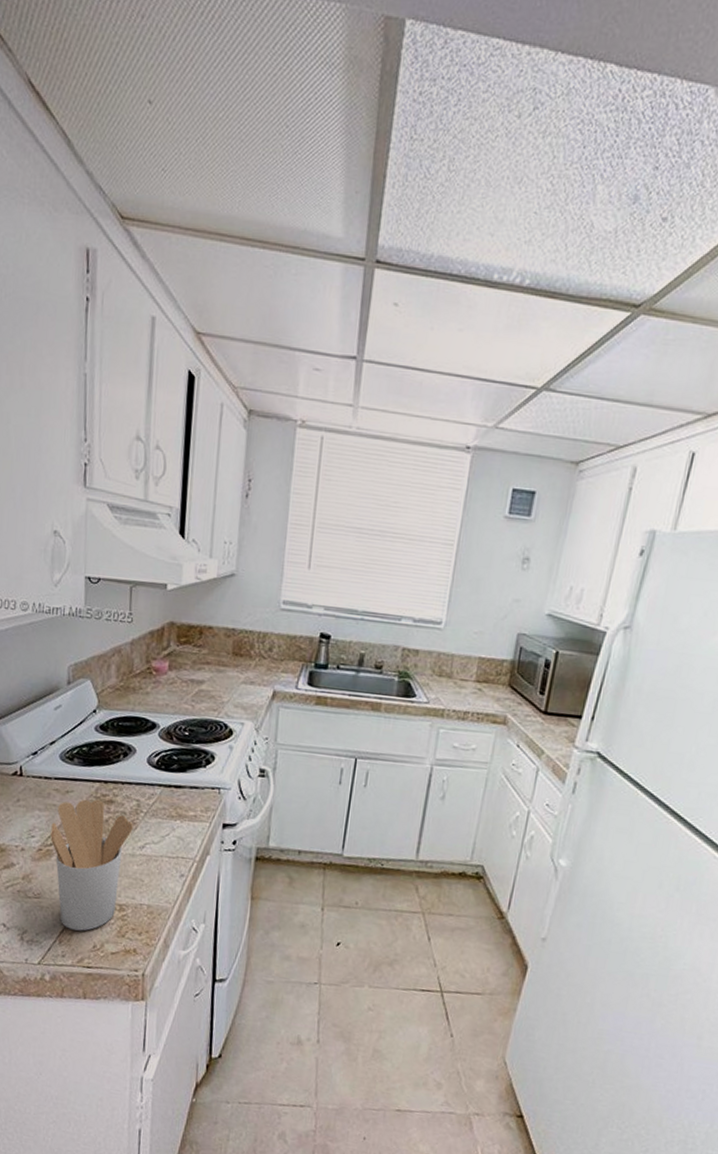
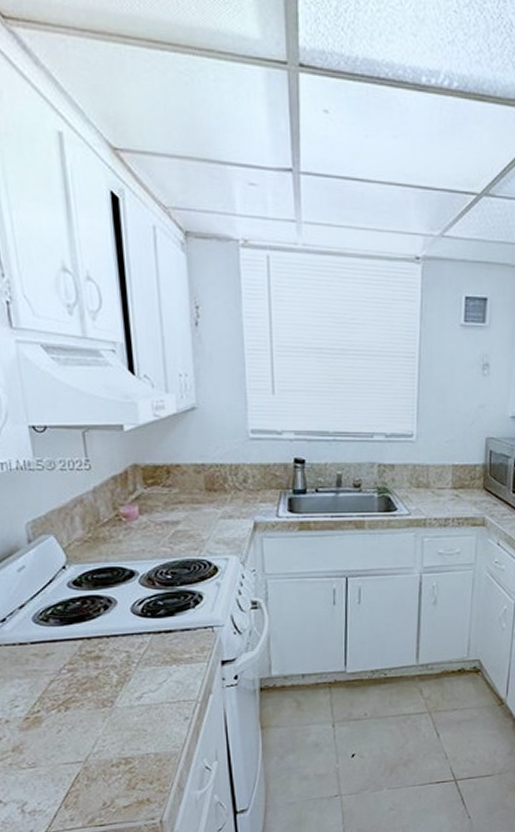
utensil holder: present [50,799,133,931] -> none [35,657,126,792]

